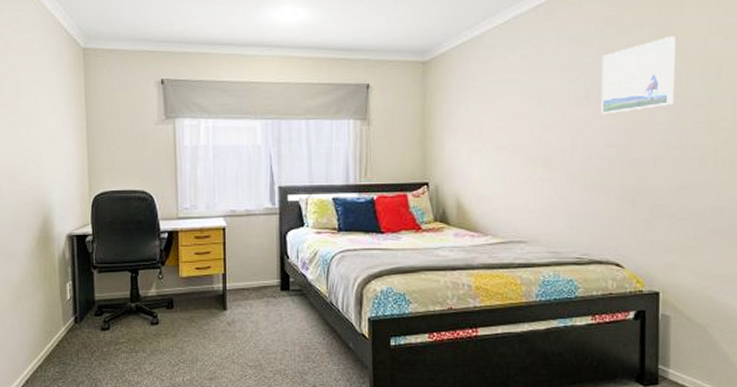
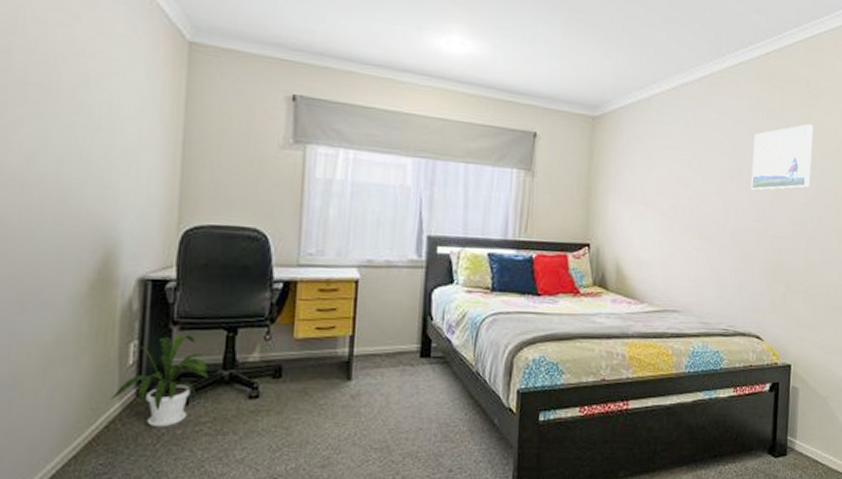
house plant: none [58,276,122,346] -> present [110,334,212,428]

